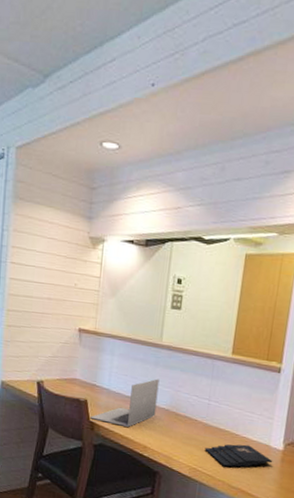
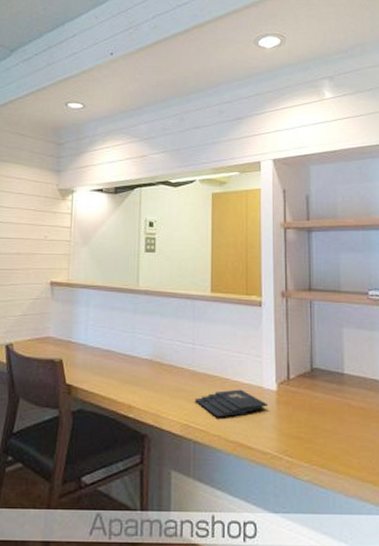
laptop: present [90,379,160,427] -> none [67,327,139,385]

